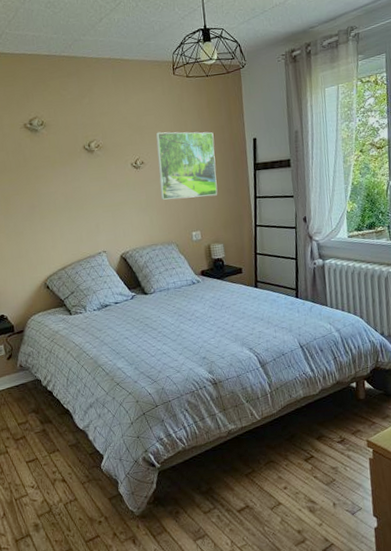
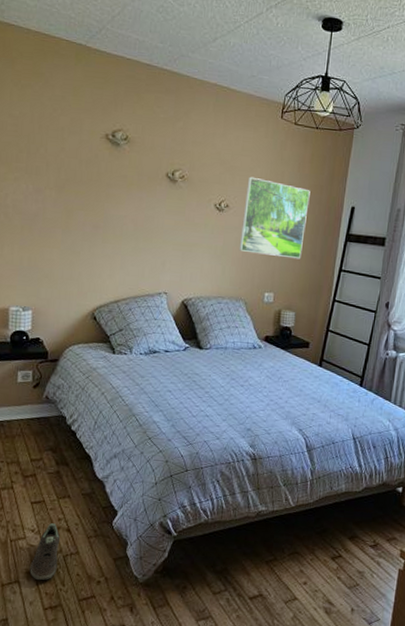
sneaker: none [37,477,61,530] -> present [29,523,60,580]

